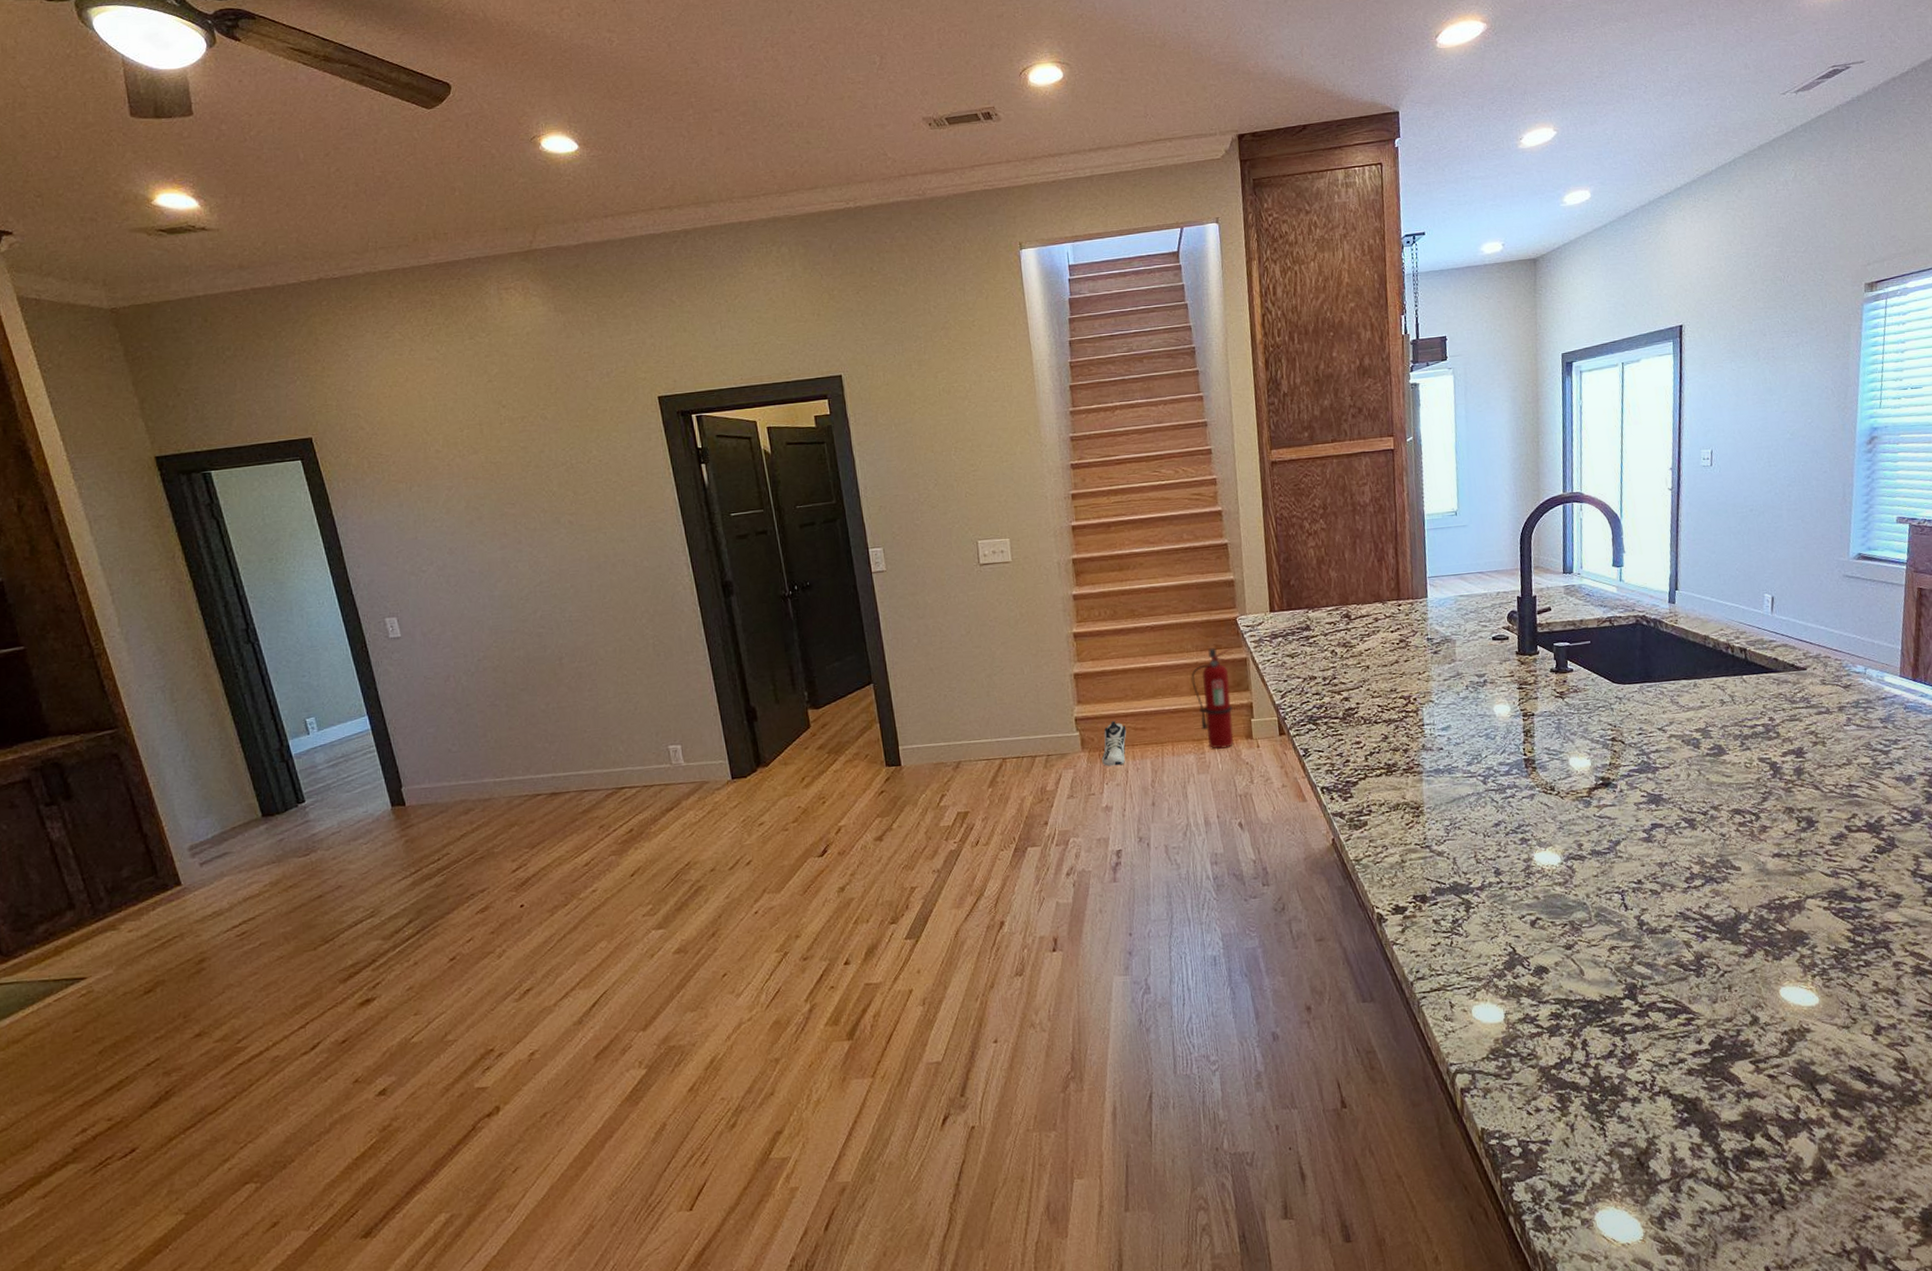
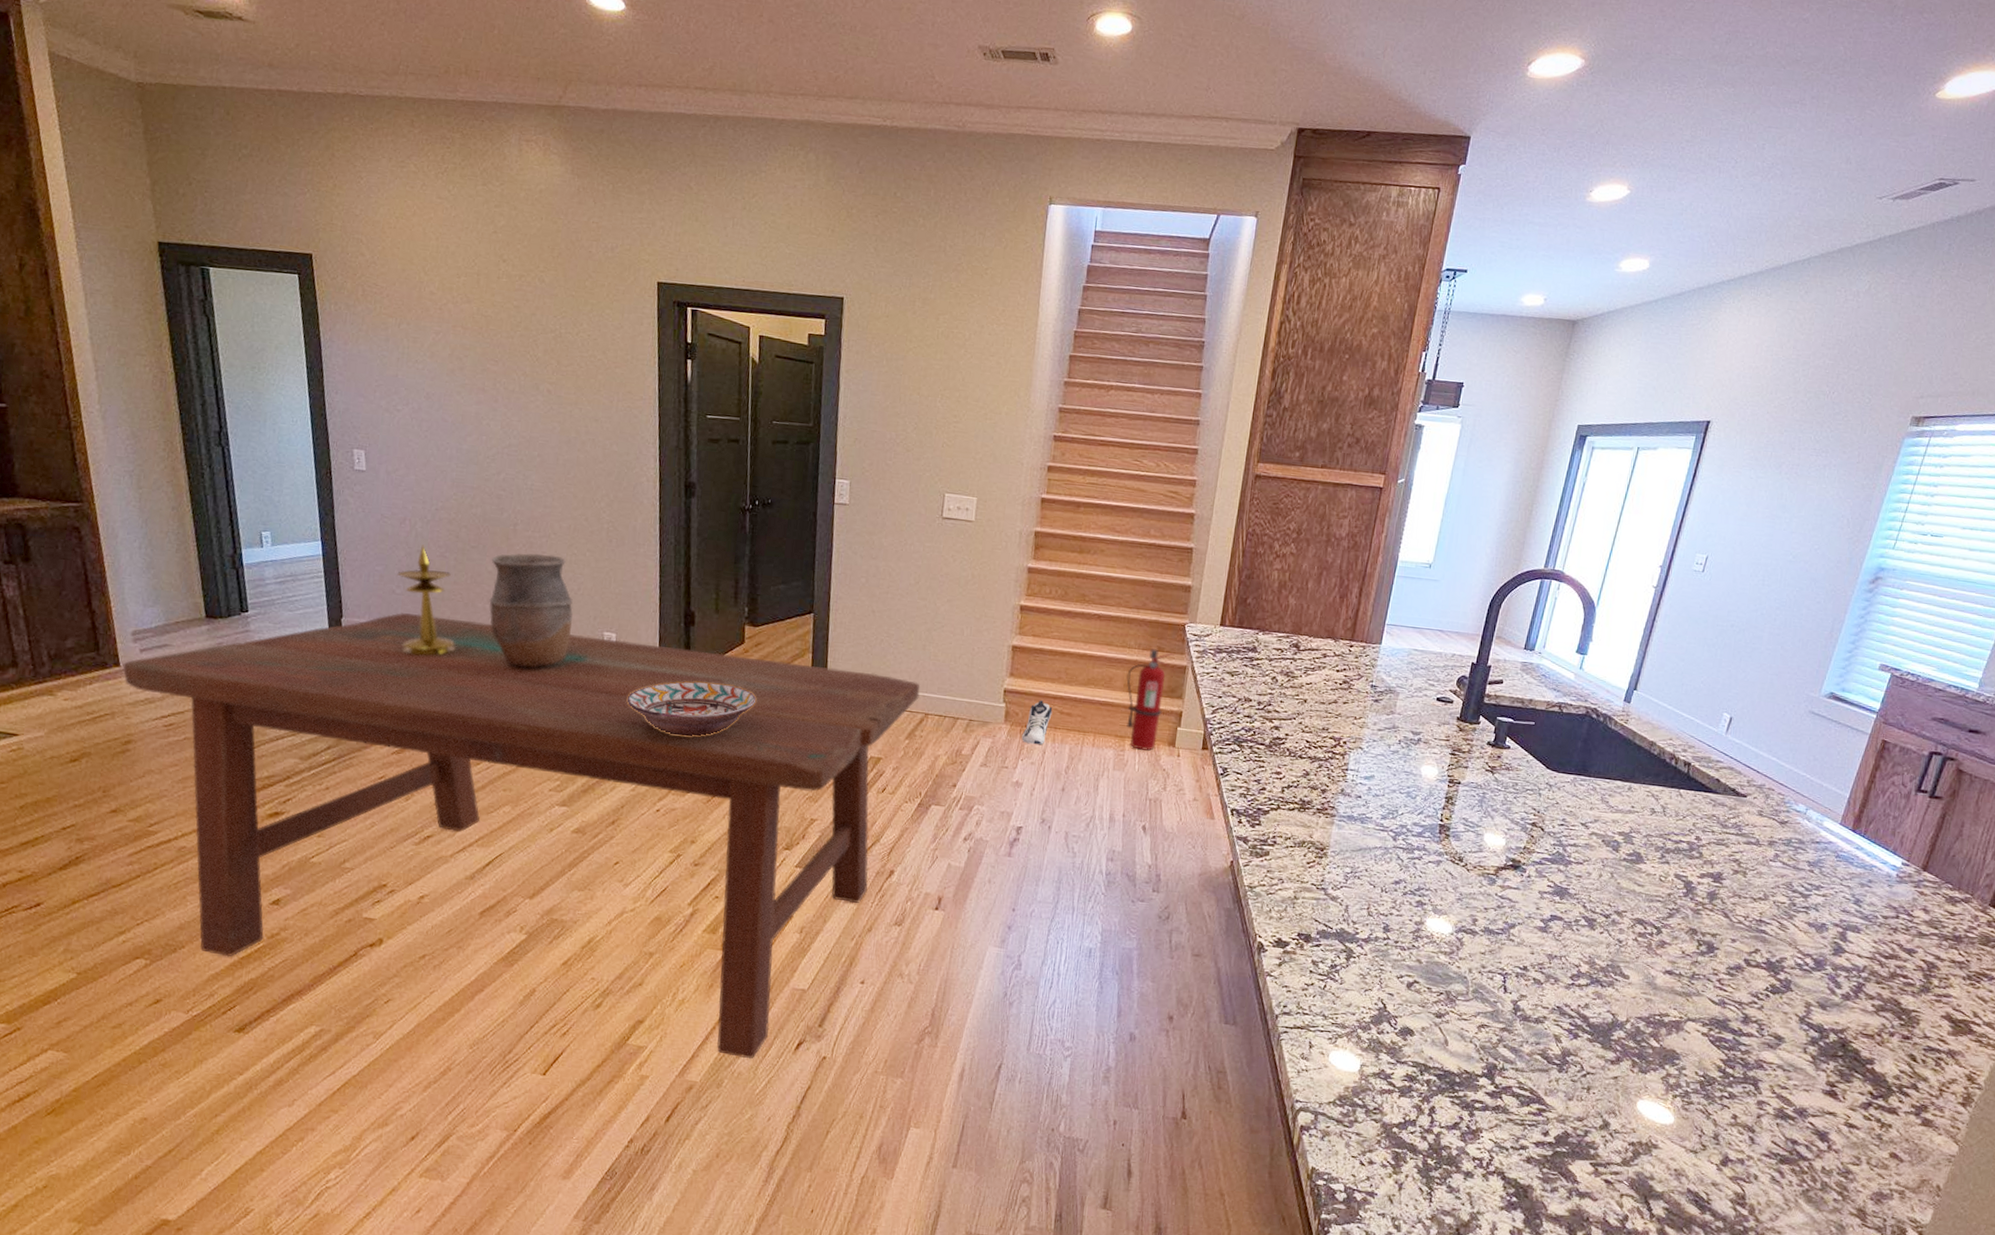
dining table: none [184,728,994,1162] -> present [123,613,920,1060]
candlestick: none [450,698,522,810] -> present [397,545,455,656]
vase: none [542,680,636,799] -> present [489,553,573,668]
decorative bowl: none [704,772,834,833] -> present [627,682,757,736]

